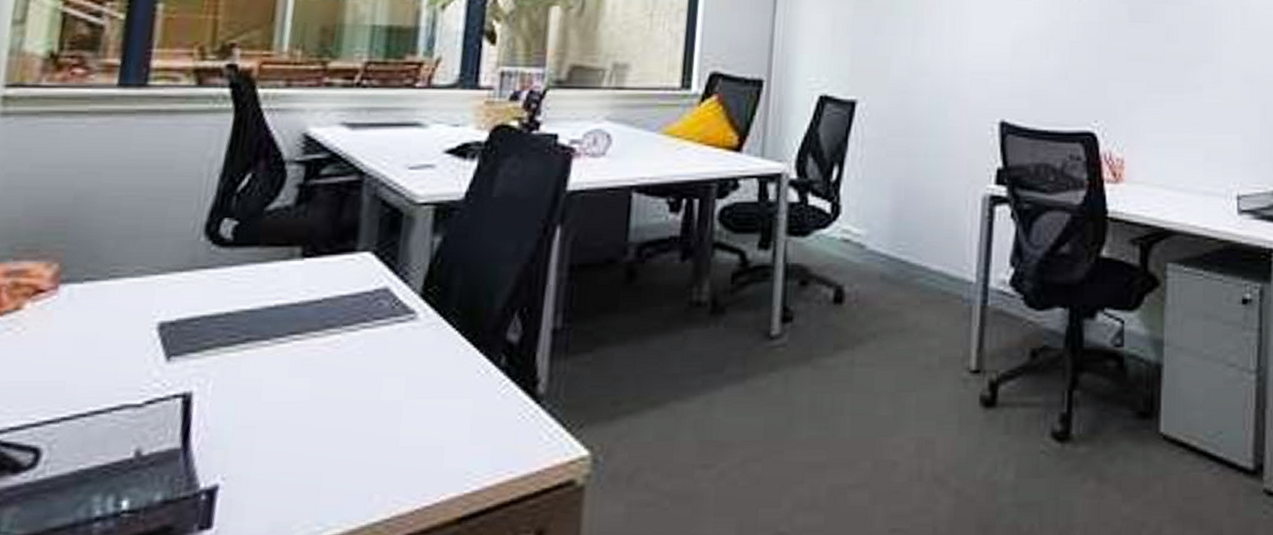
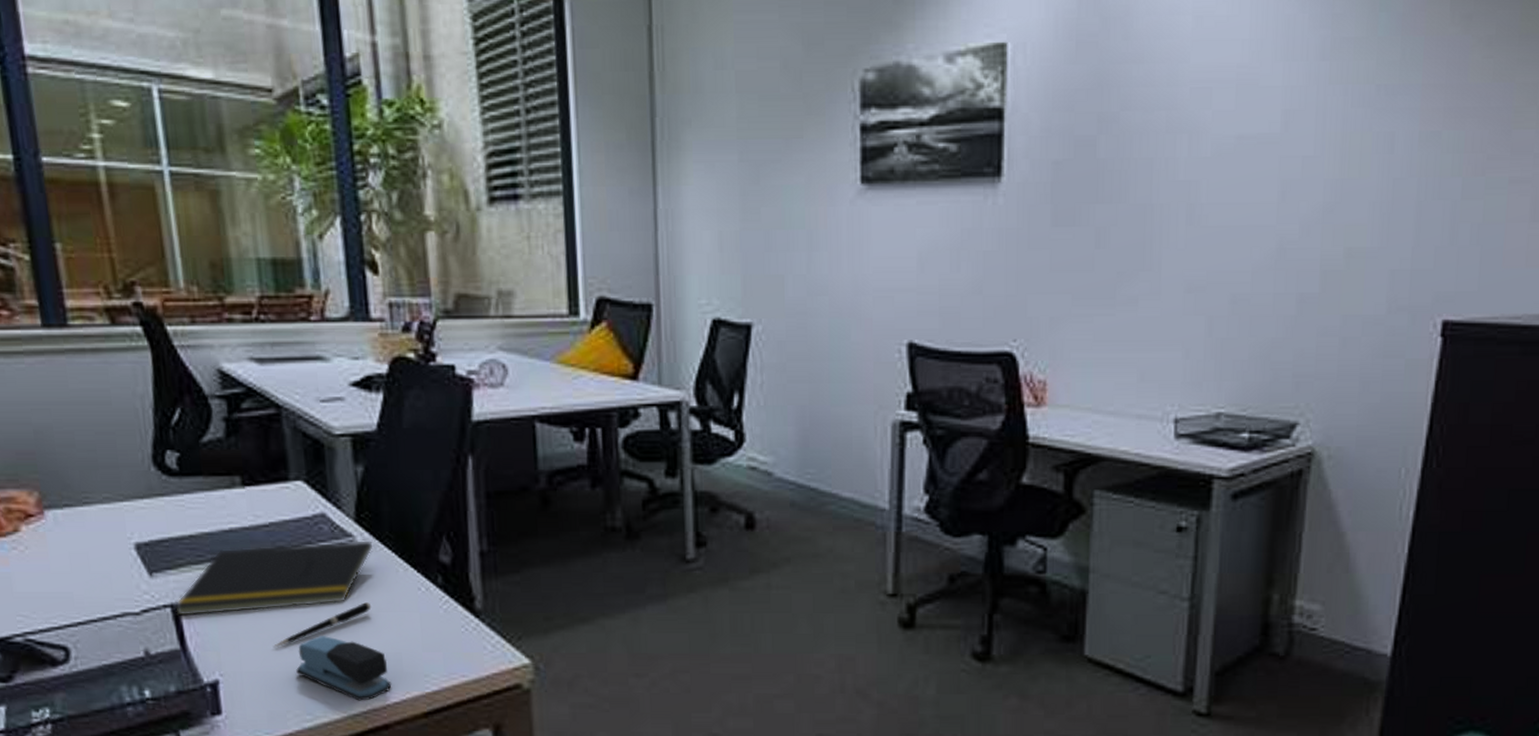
notepad: none [185,316,436,409] -> present [174,539,373,617]
pen: none [294,388,421,444] -> present [272,602,372,648]
stapler: none [315,427,426,506] -> present [296,635,392,701]

